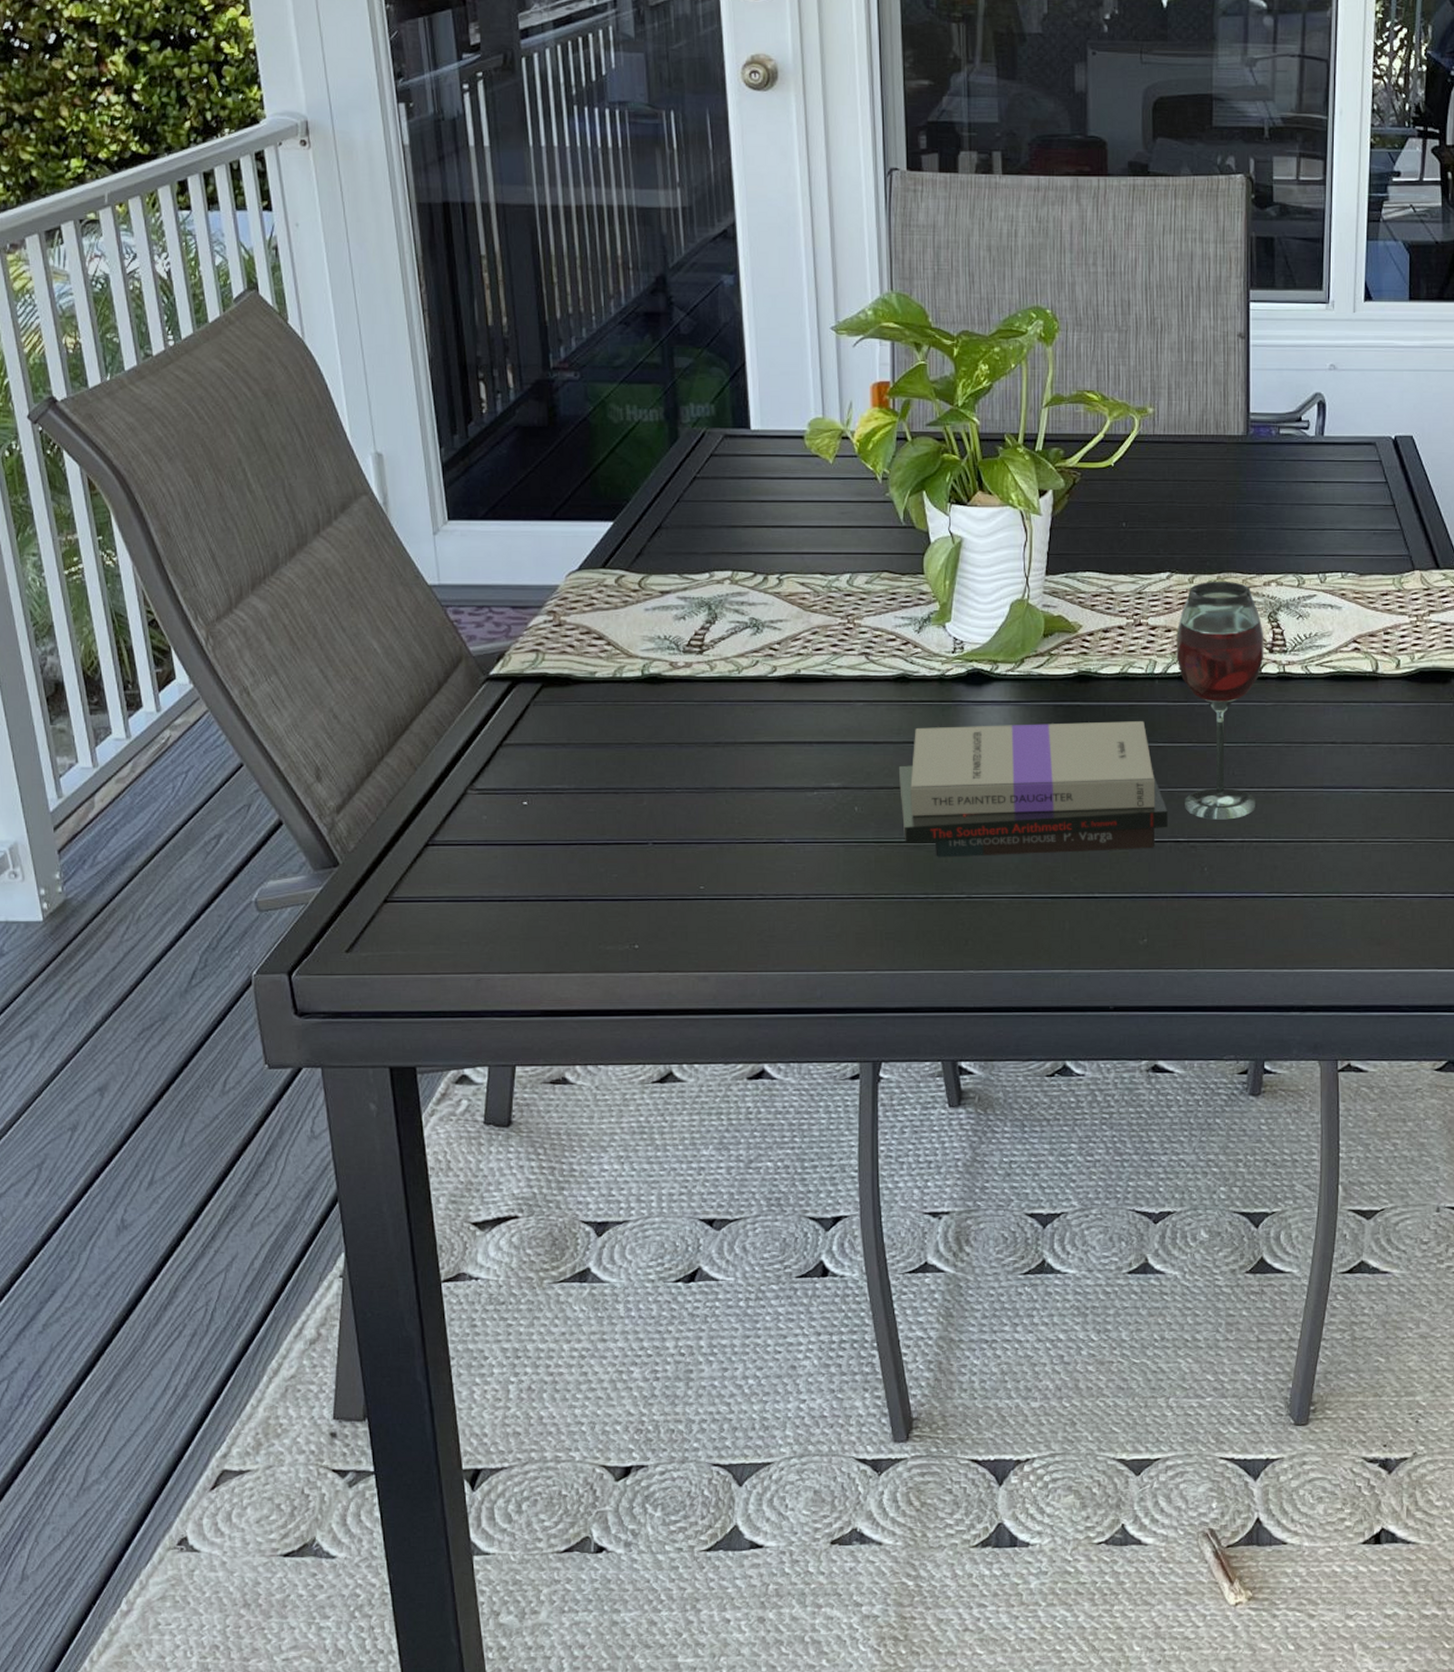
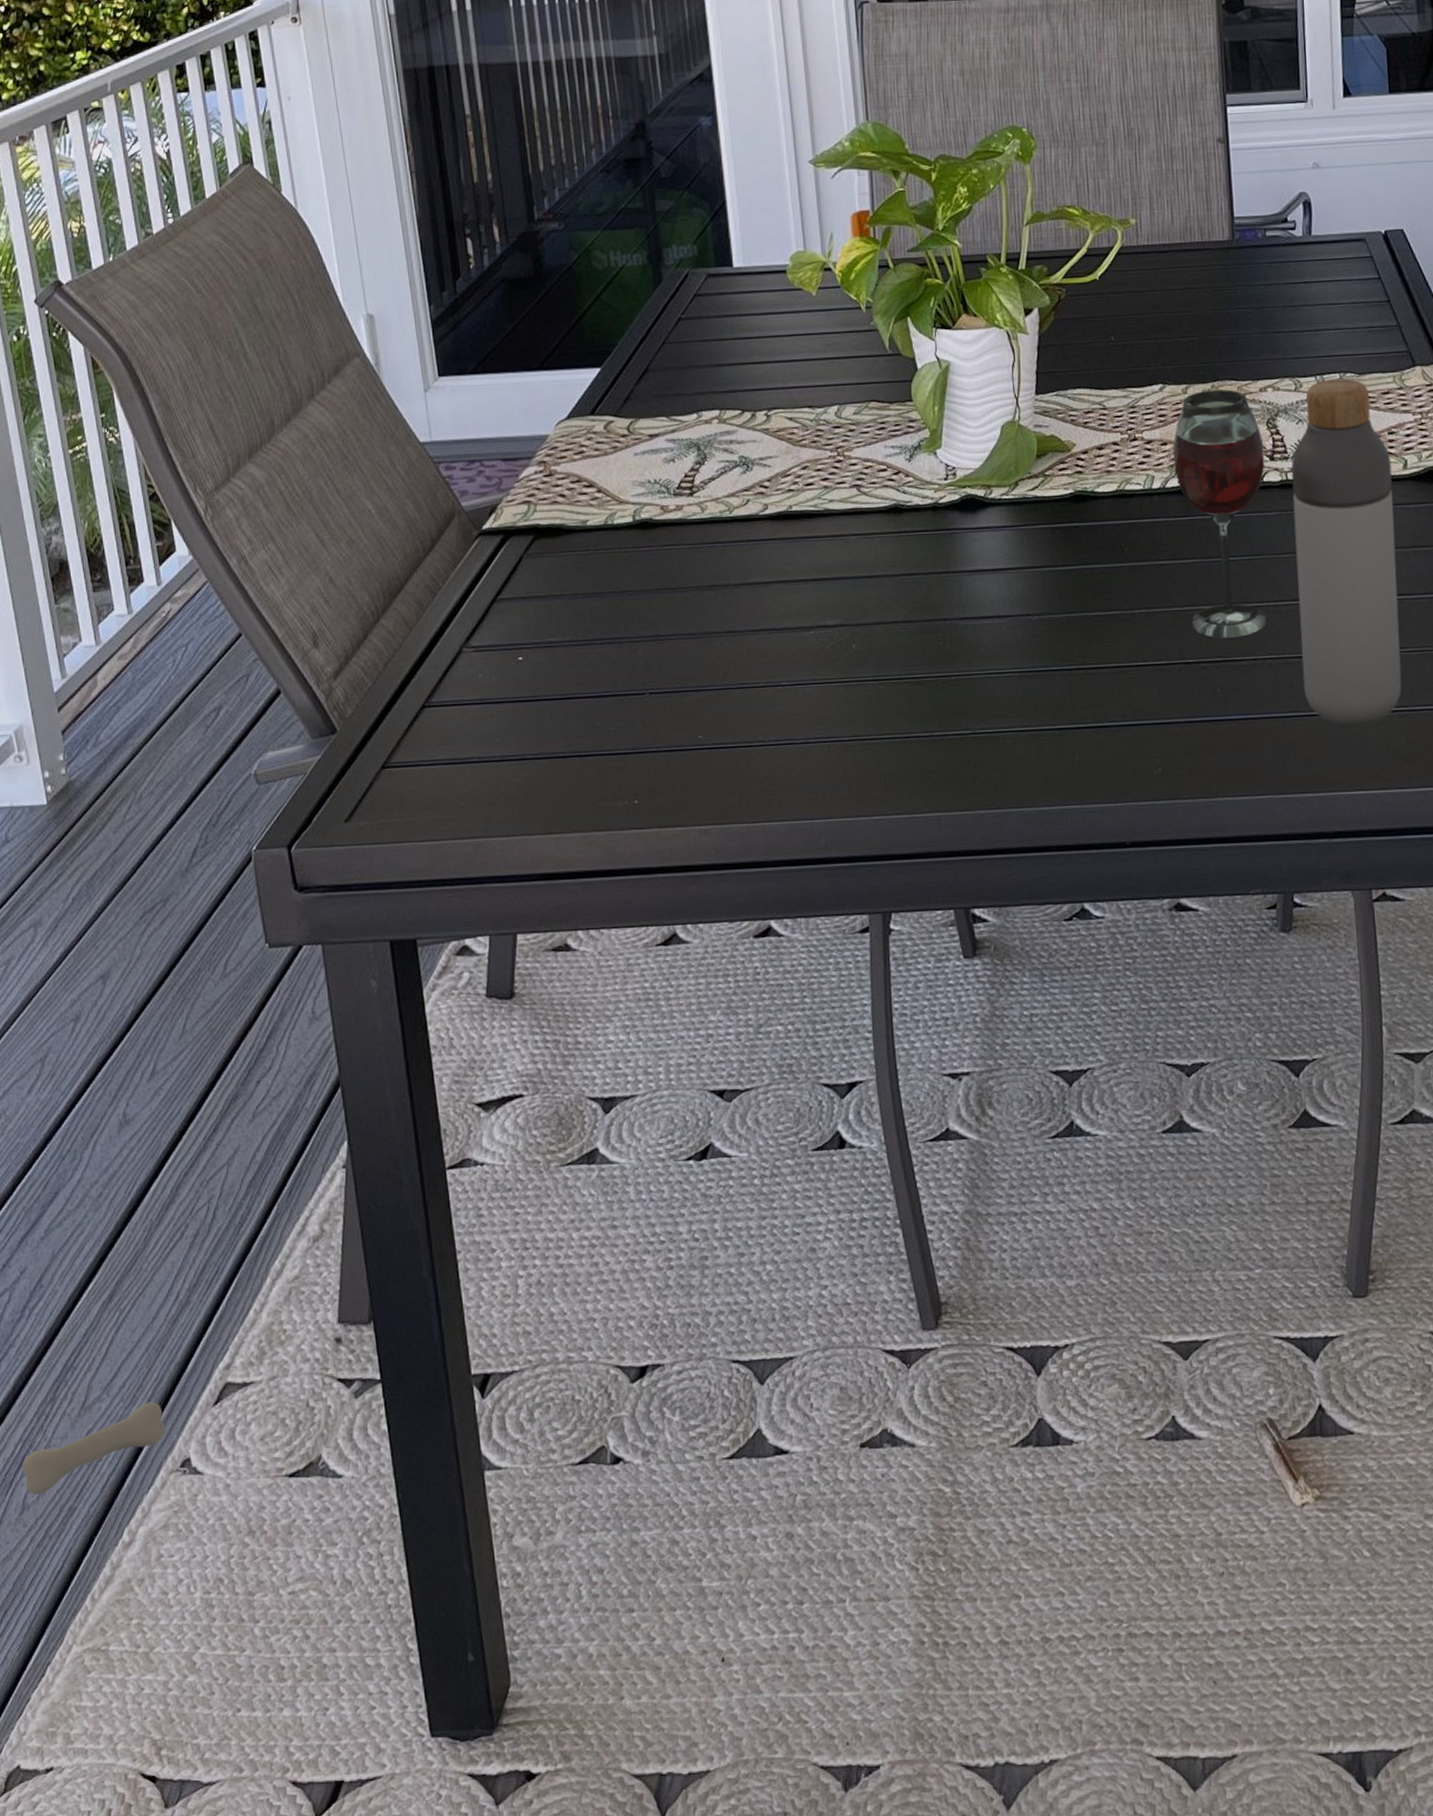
dog toy: none [21,1485,163,1567] -> present [22,1401,166,1496]
books: present [898,721,1168,858] -> none [895,539,1176,693]
bottle: none [1287,577,1385,909] -> present [1291,378,1402,726]

